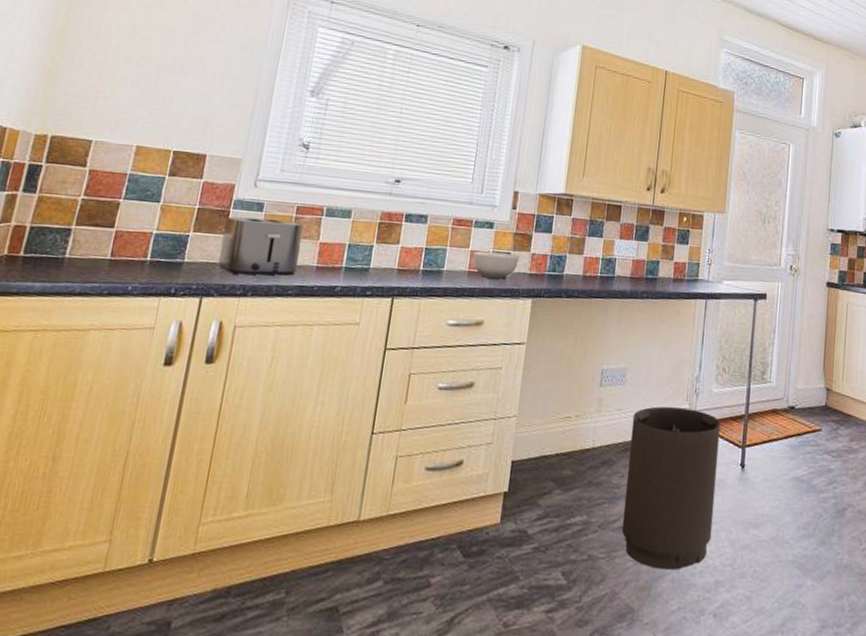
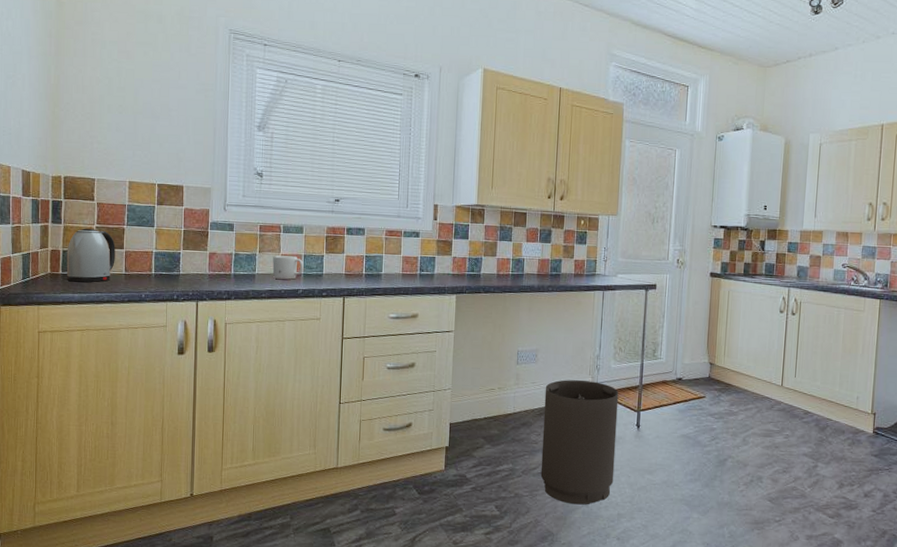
kettle: none [28,200,104,269] -> present [66,228,115,283]
toaster: present [218,216,304,275] -> none [205,236,267,283]
mug: none [305,243,347,274] -> present [272,255,304,280]
bowl: present [473,251,519,279] -> none [404,257,443,279]

